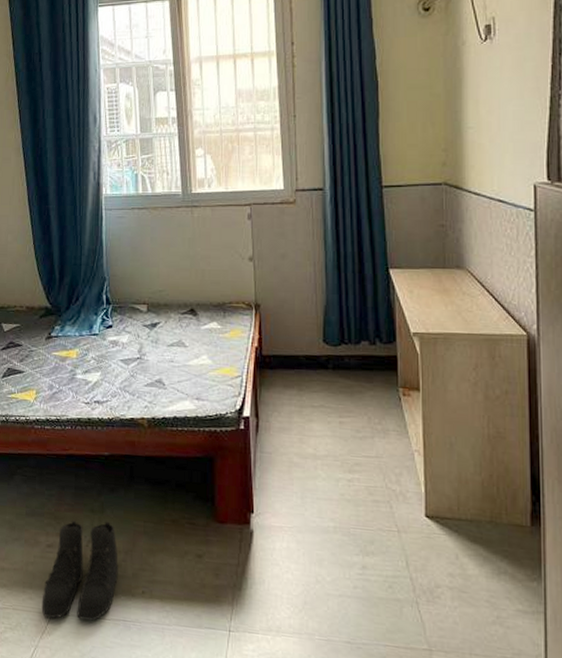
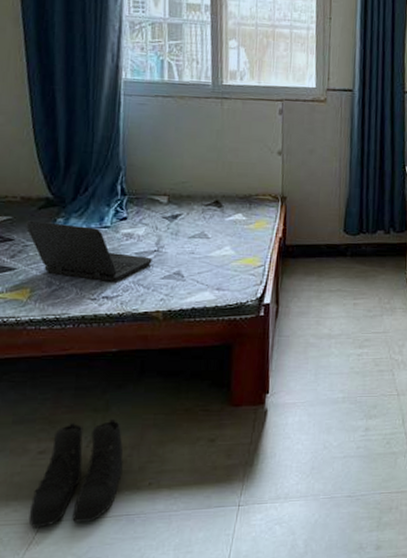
laptop: none [30,328,136,388] -> present [24,220,153,283]

